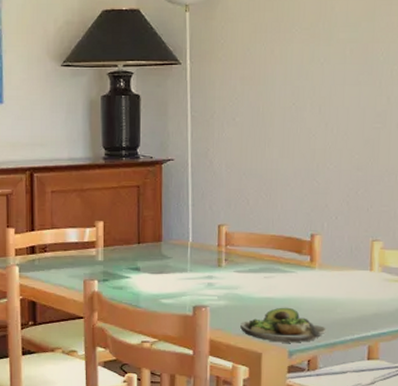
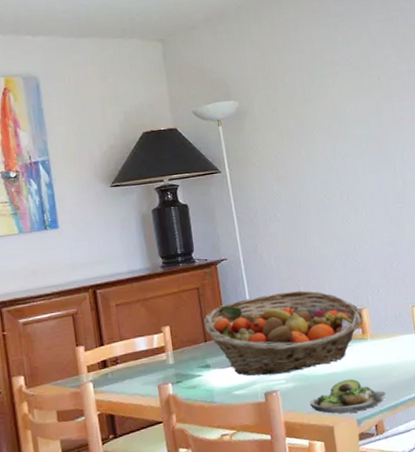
fruit basket: none [140,203,314,289] -> present [204,290,364,376]

